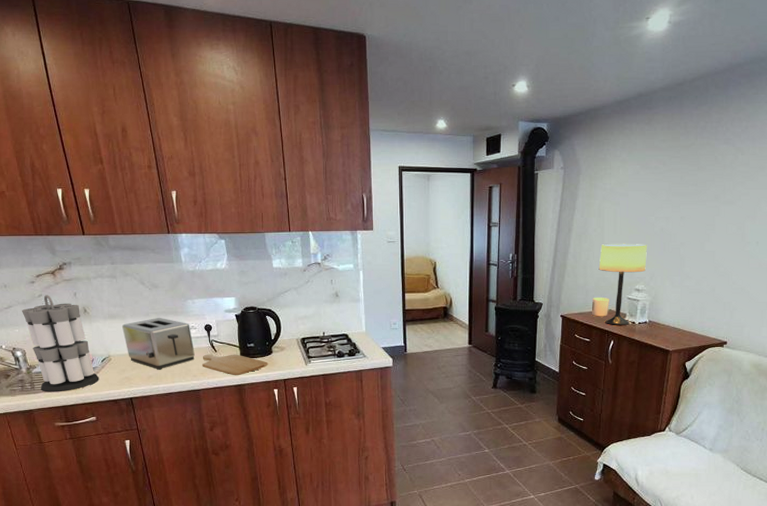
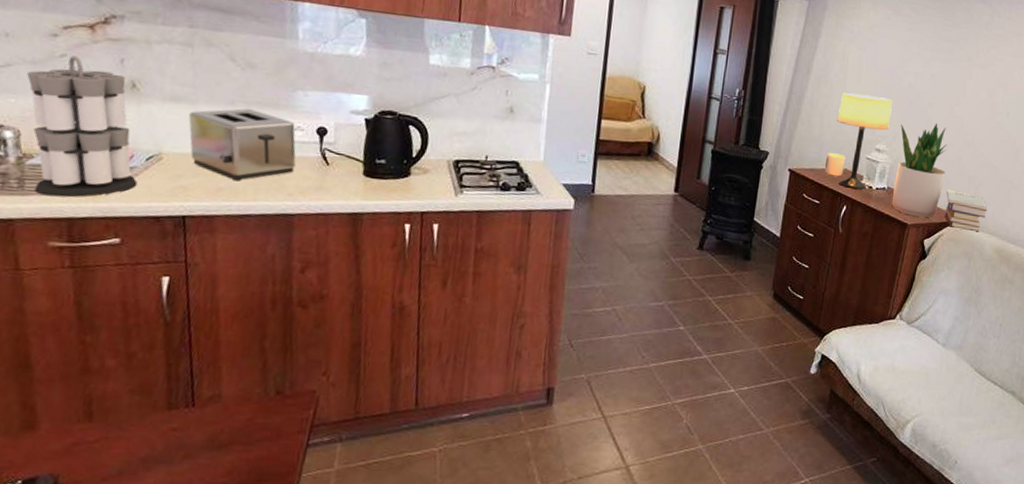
chopping board: present [202,354,268,376] -> none [303,166,403,201]
planter: none [653,259,701,344] -> present [891,123,947,218]
books: none [703,316,743,351] -> present [945,189,988,232]

